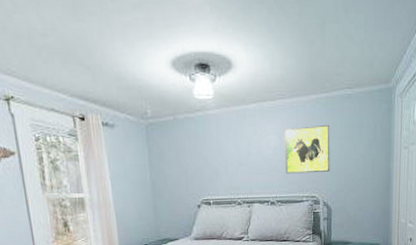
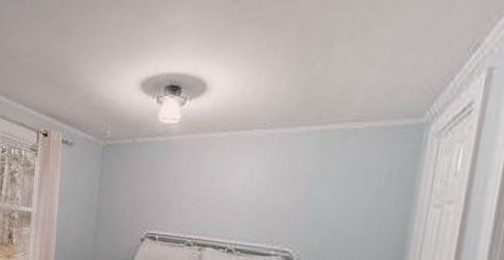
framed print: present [284,124,330,174] -> none [252,164,321,223]

